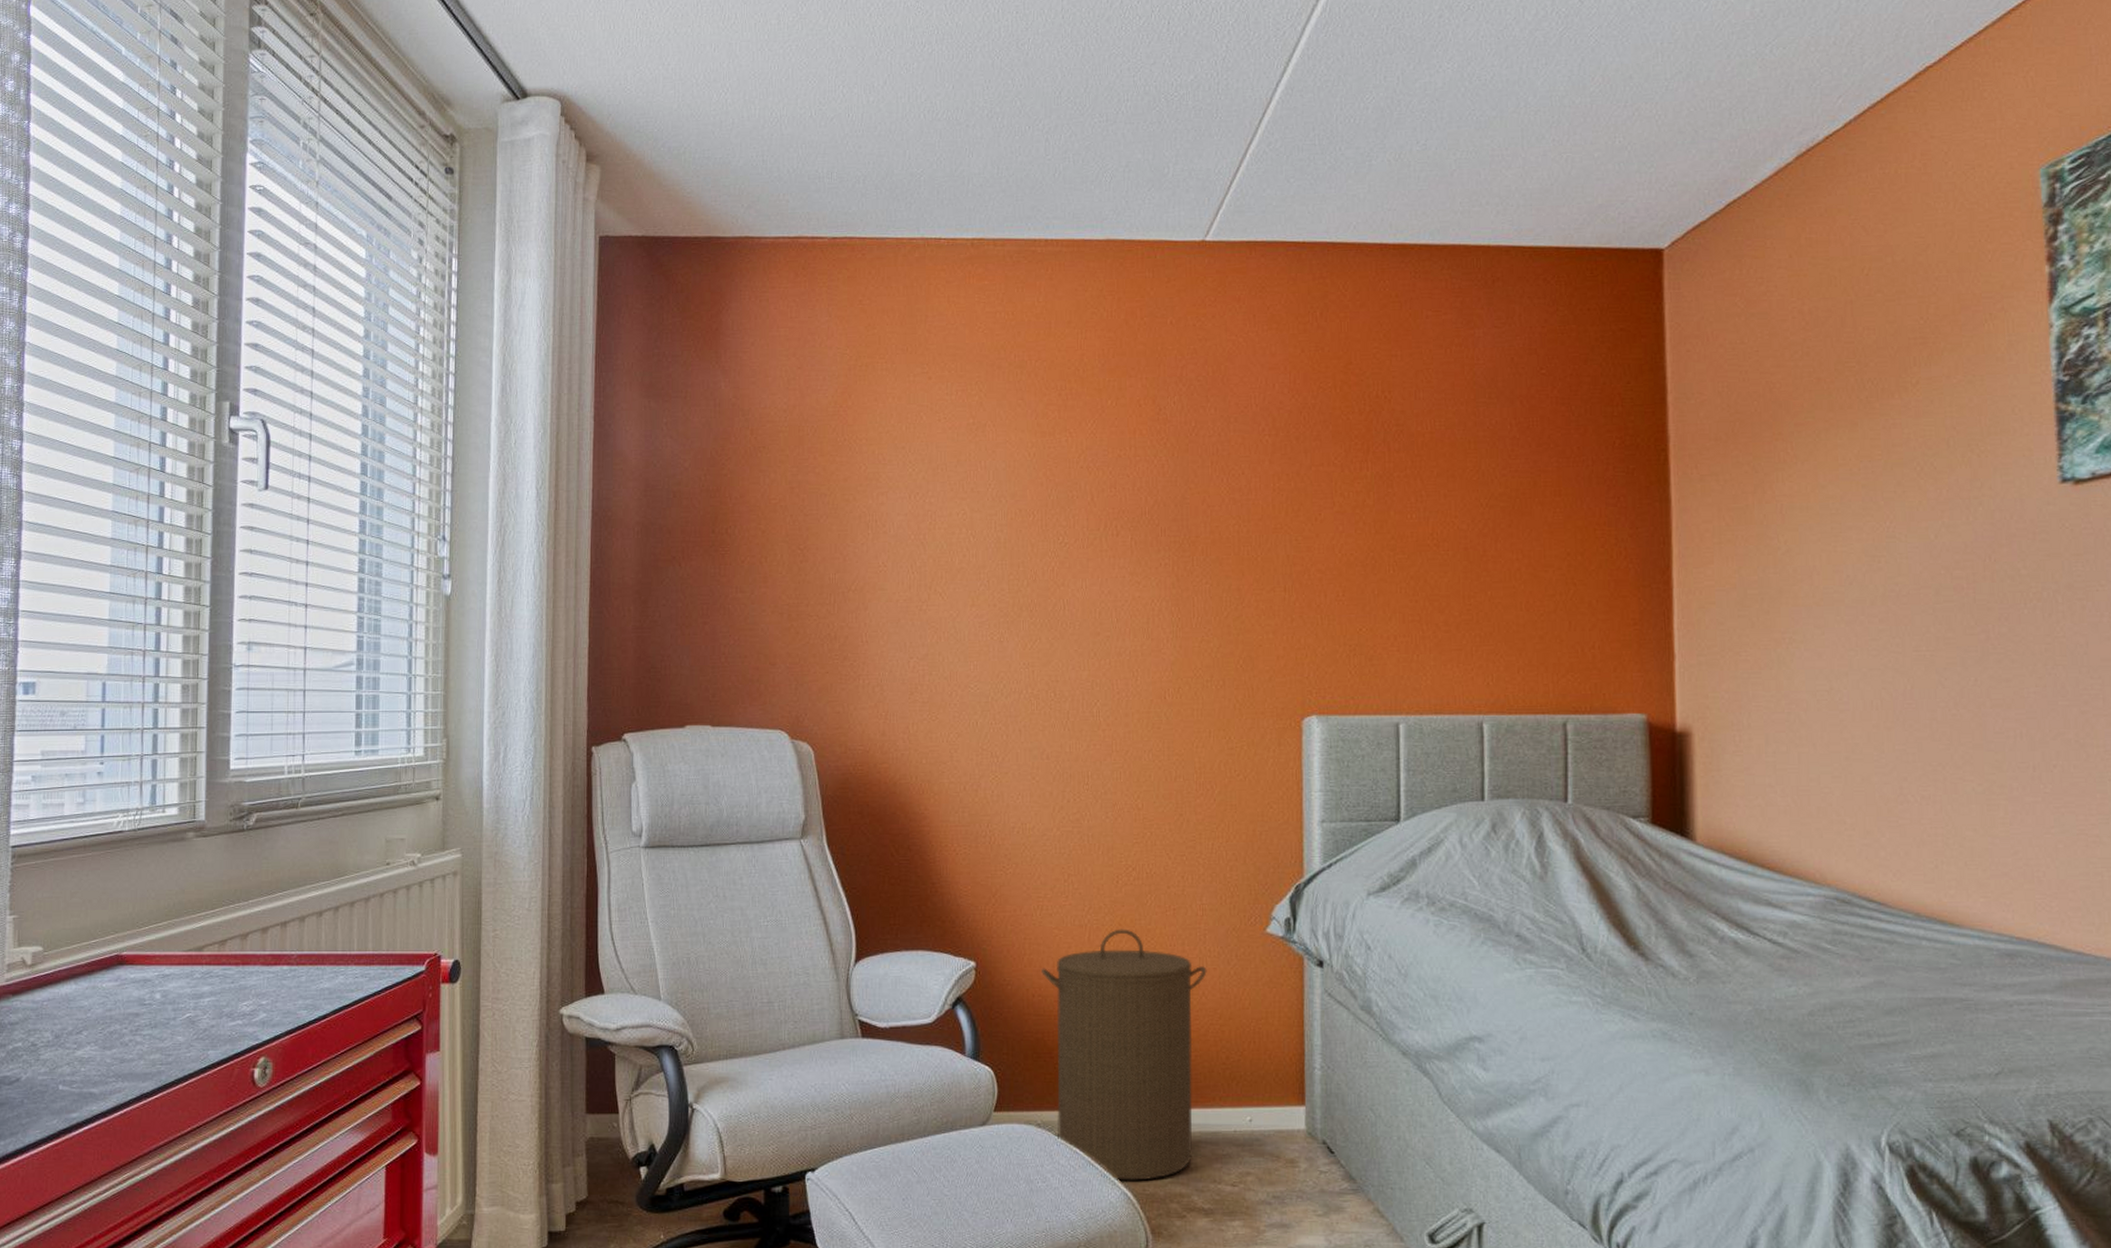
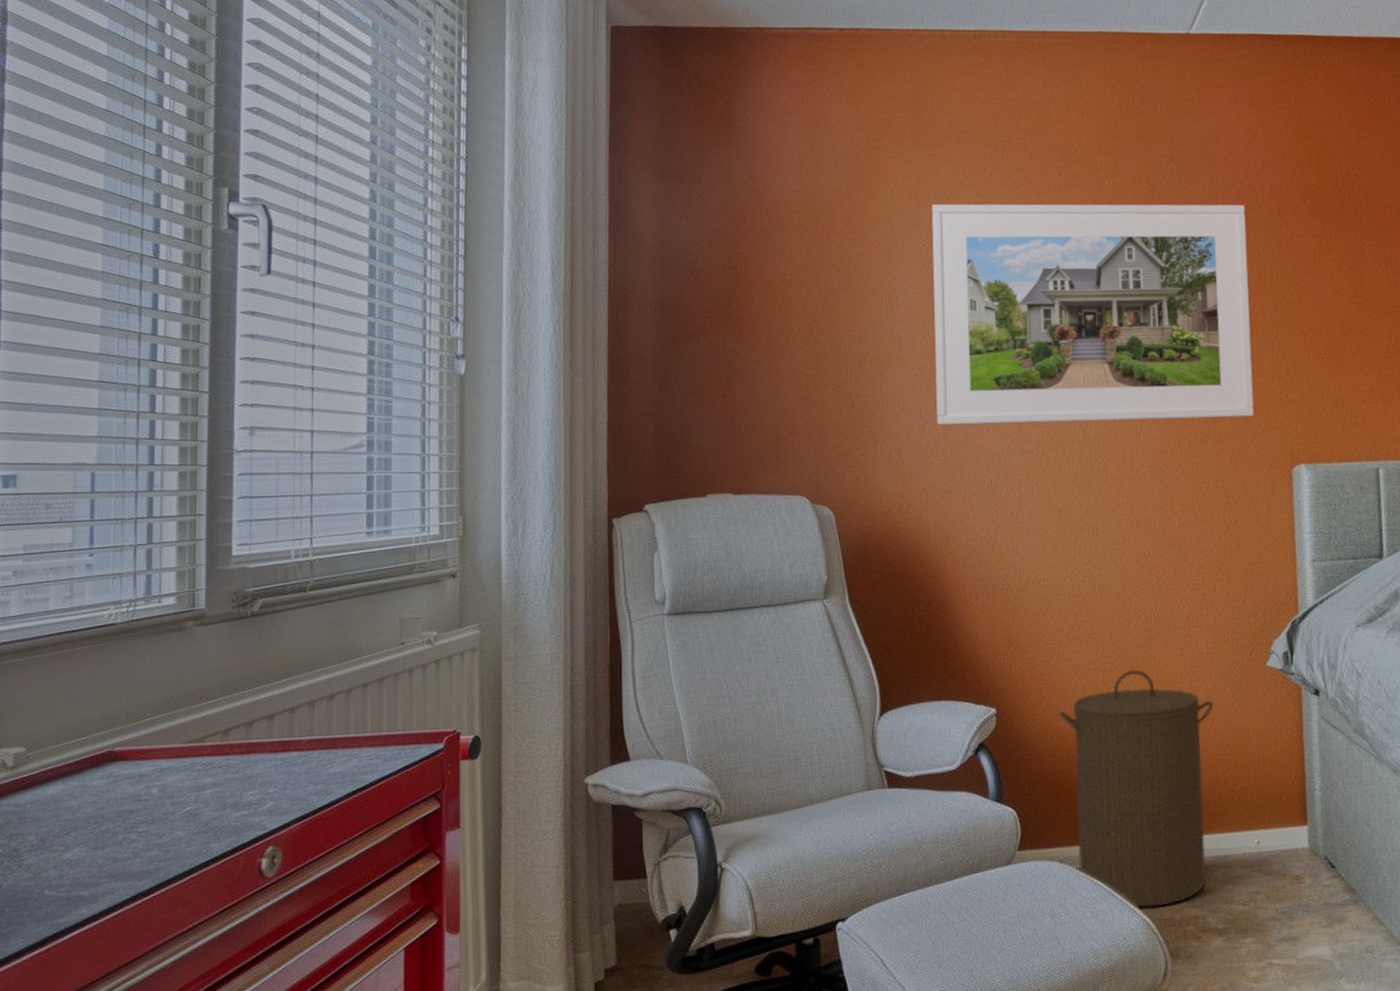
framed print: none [921,425,1263,663] -> present [931,203,1254,426]

